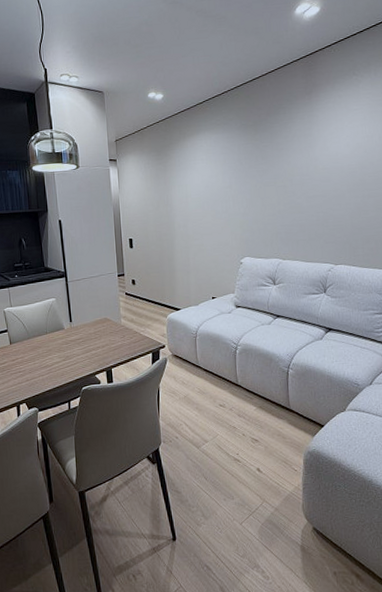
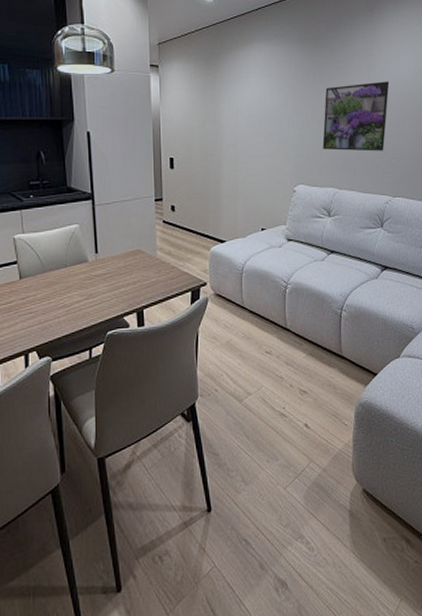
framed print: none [266,158,329,225] -> present [322,81,390,151]

